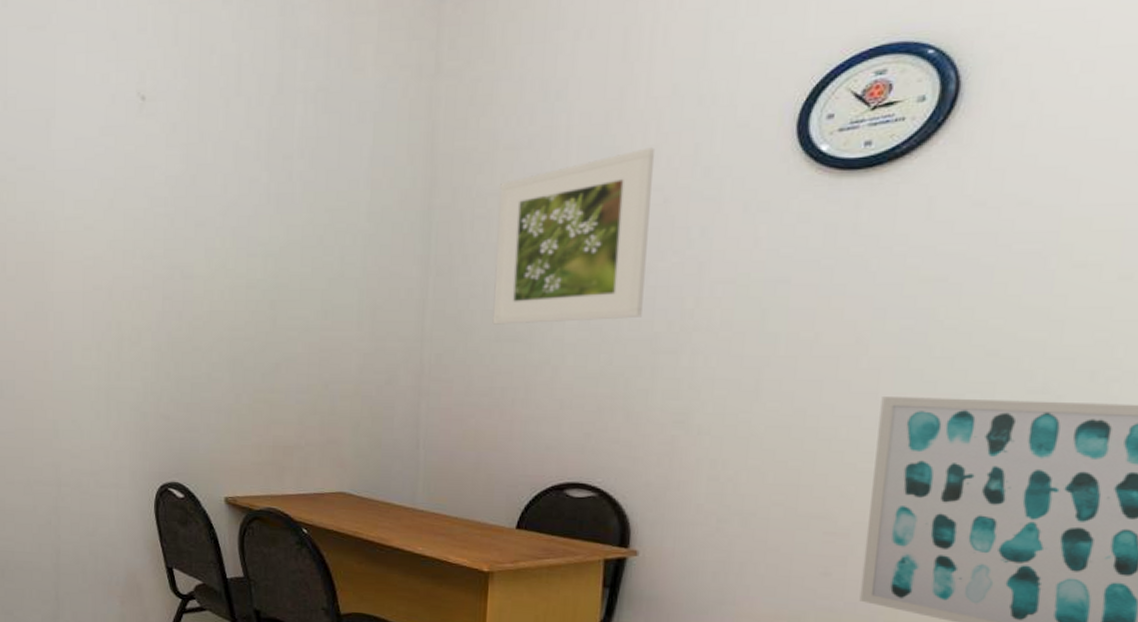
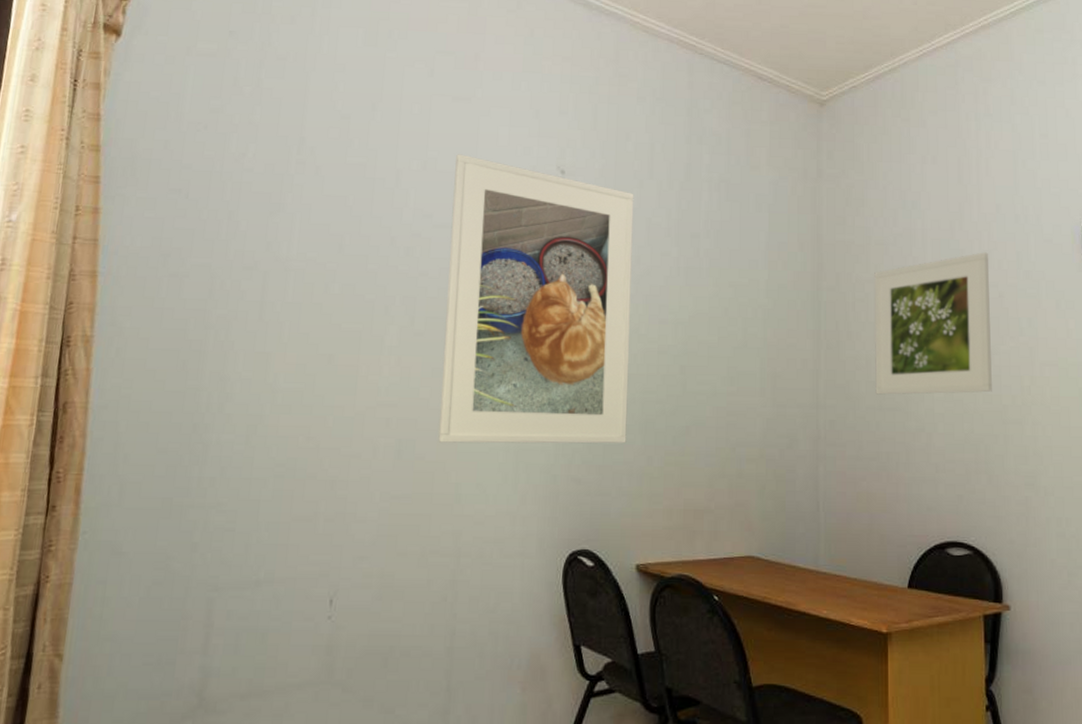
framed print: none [34,89,220,383] -> present [438,154,634,444]

